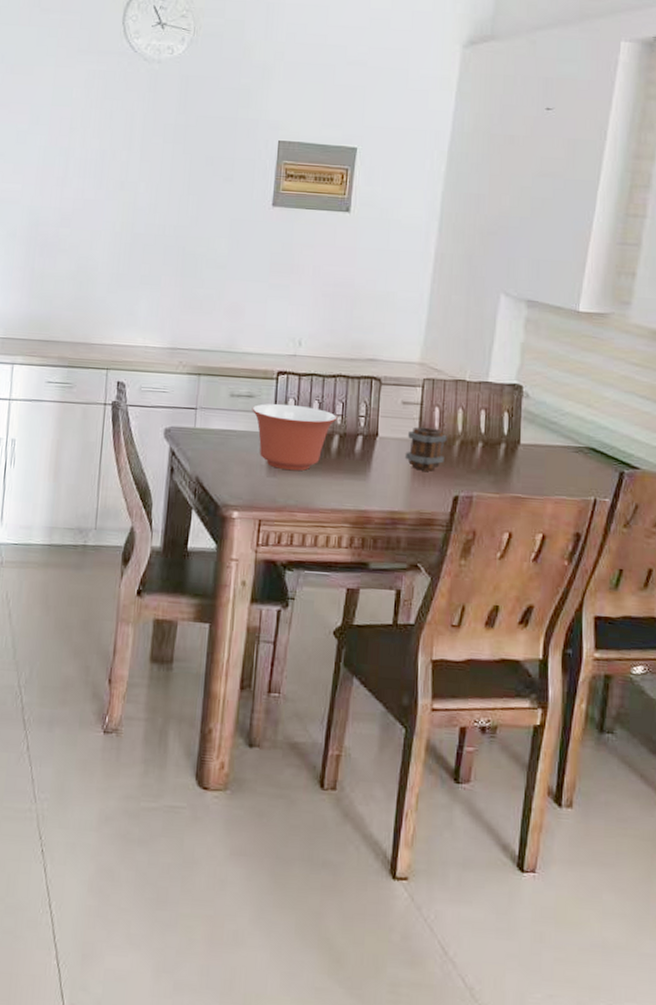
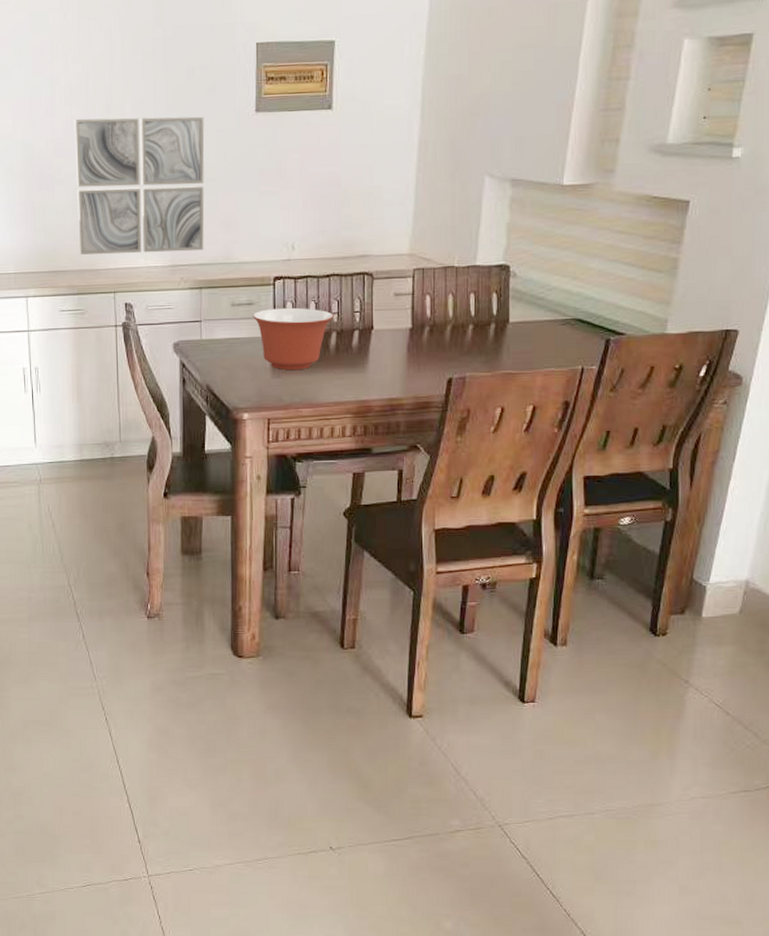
wall art: none [75,191,219,337] -> present [74,116,205,255]
mug: present [404,427,447,471] -> none [399,316,439,358]

